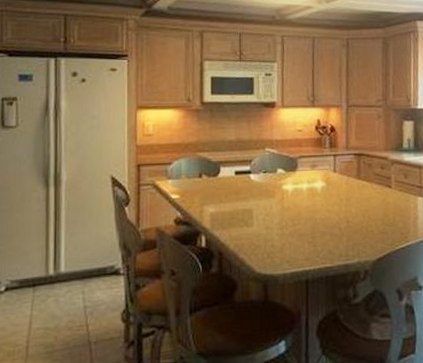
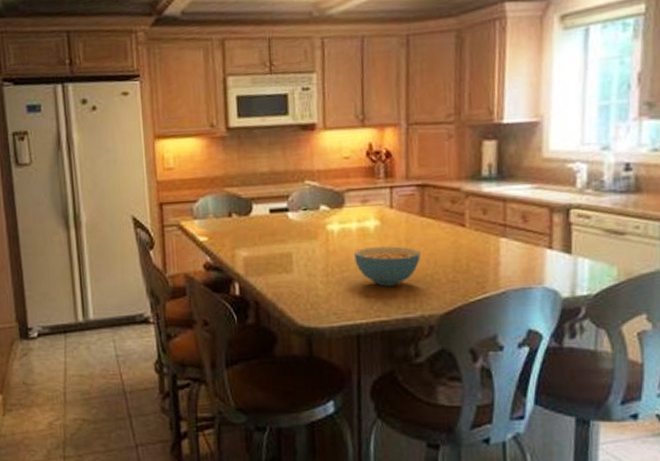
cereal bowl: none [305,203,358,238] -> present [355,246,421,287]

